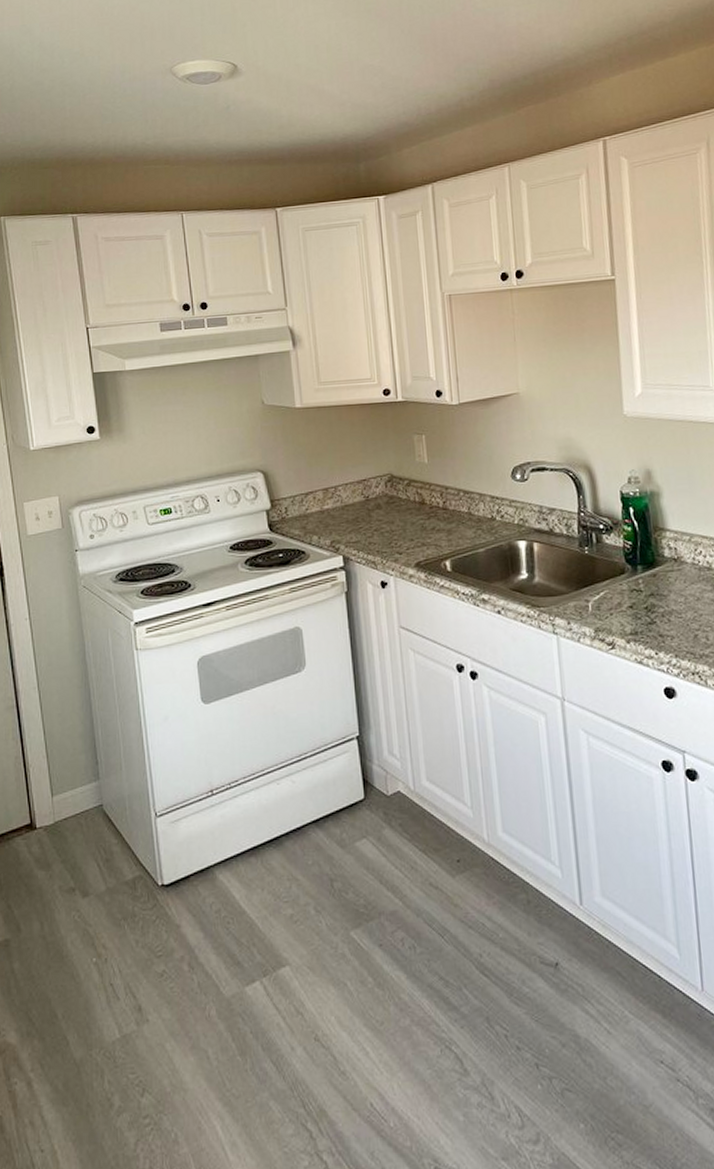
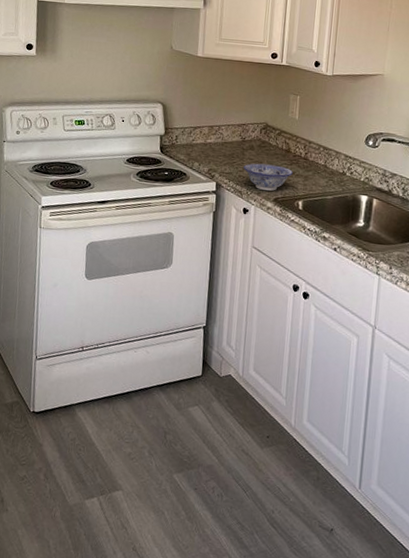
bowl: none [372,522,432,555] -> present [243,163,293,191]

